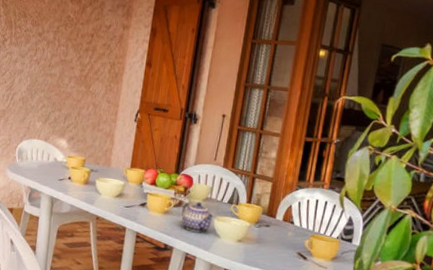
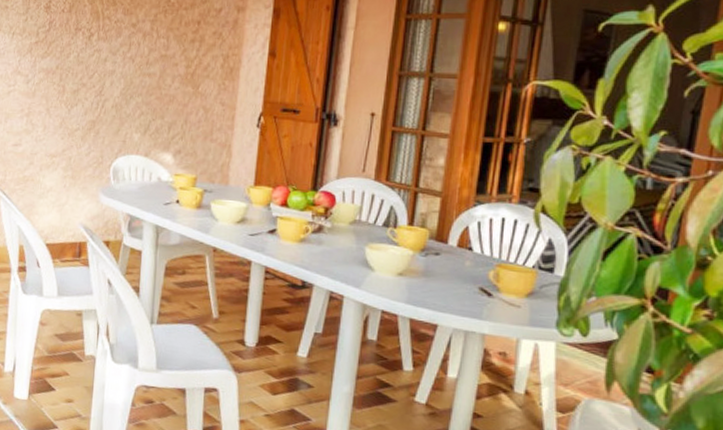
teapot: present [181,201,215,233] -> none [321,225,366,265]

